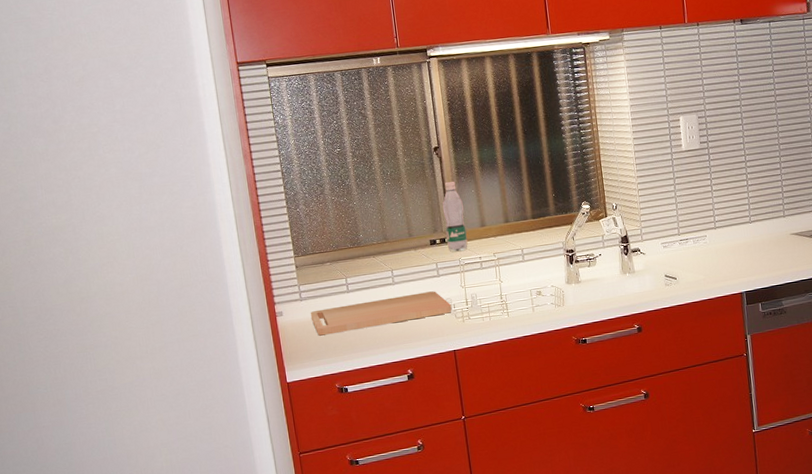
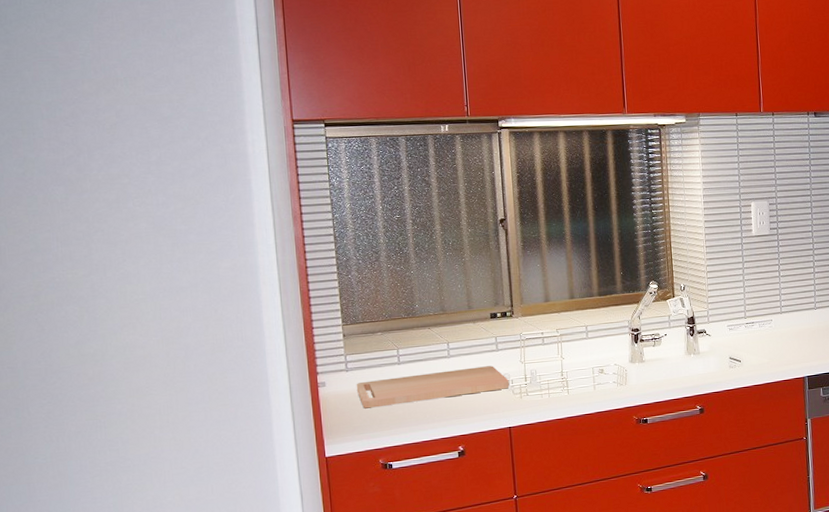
bottle: present [442,181,468,253] -> none [505,254,530,328]

